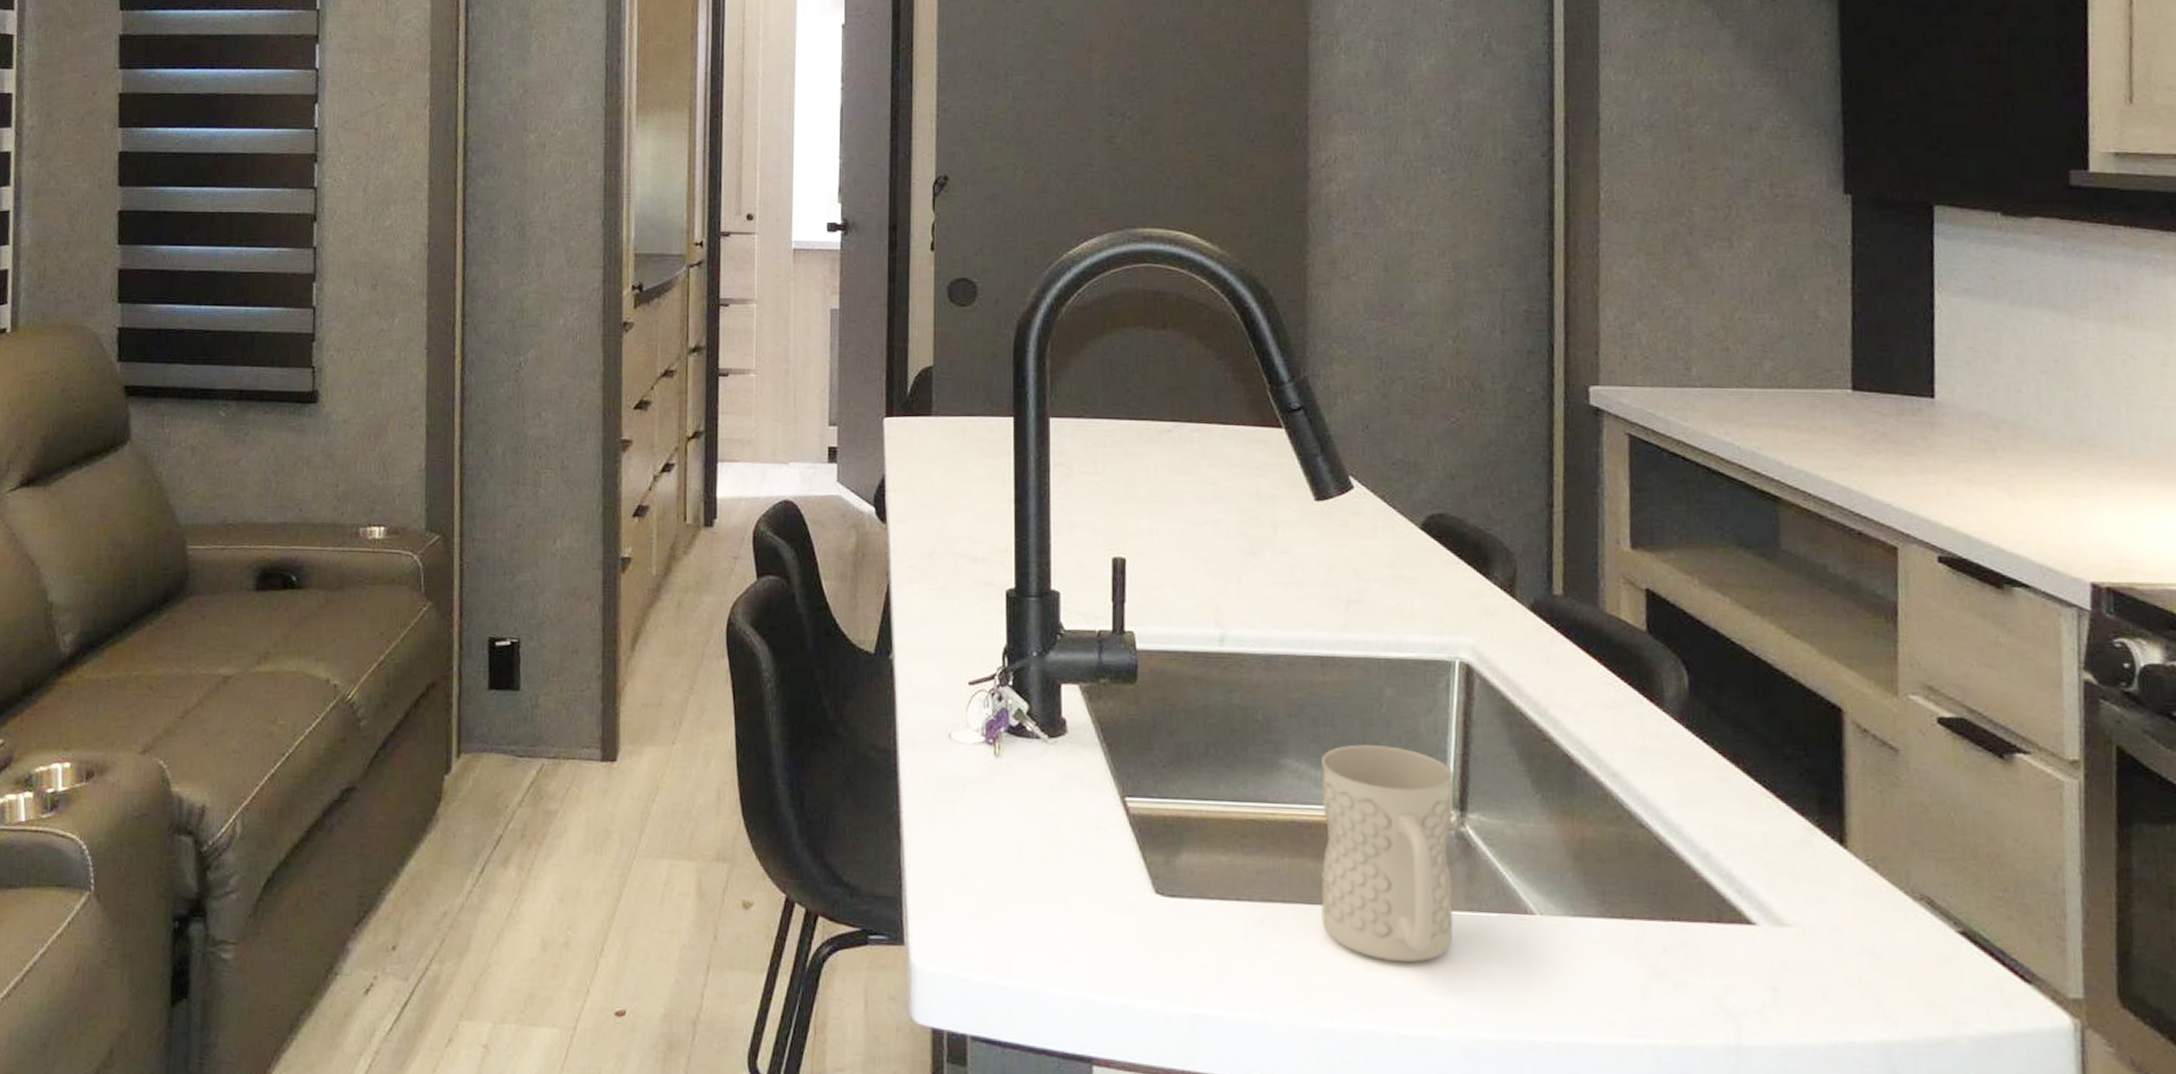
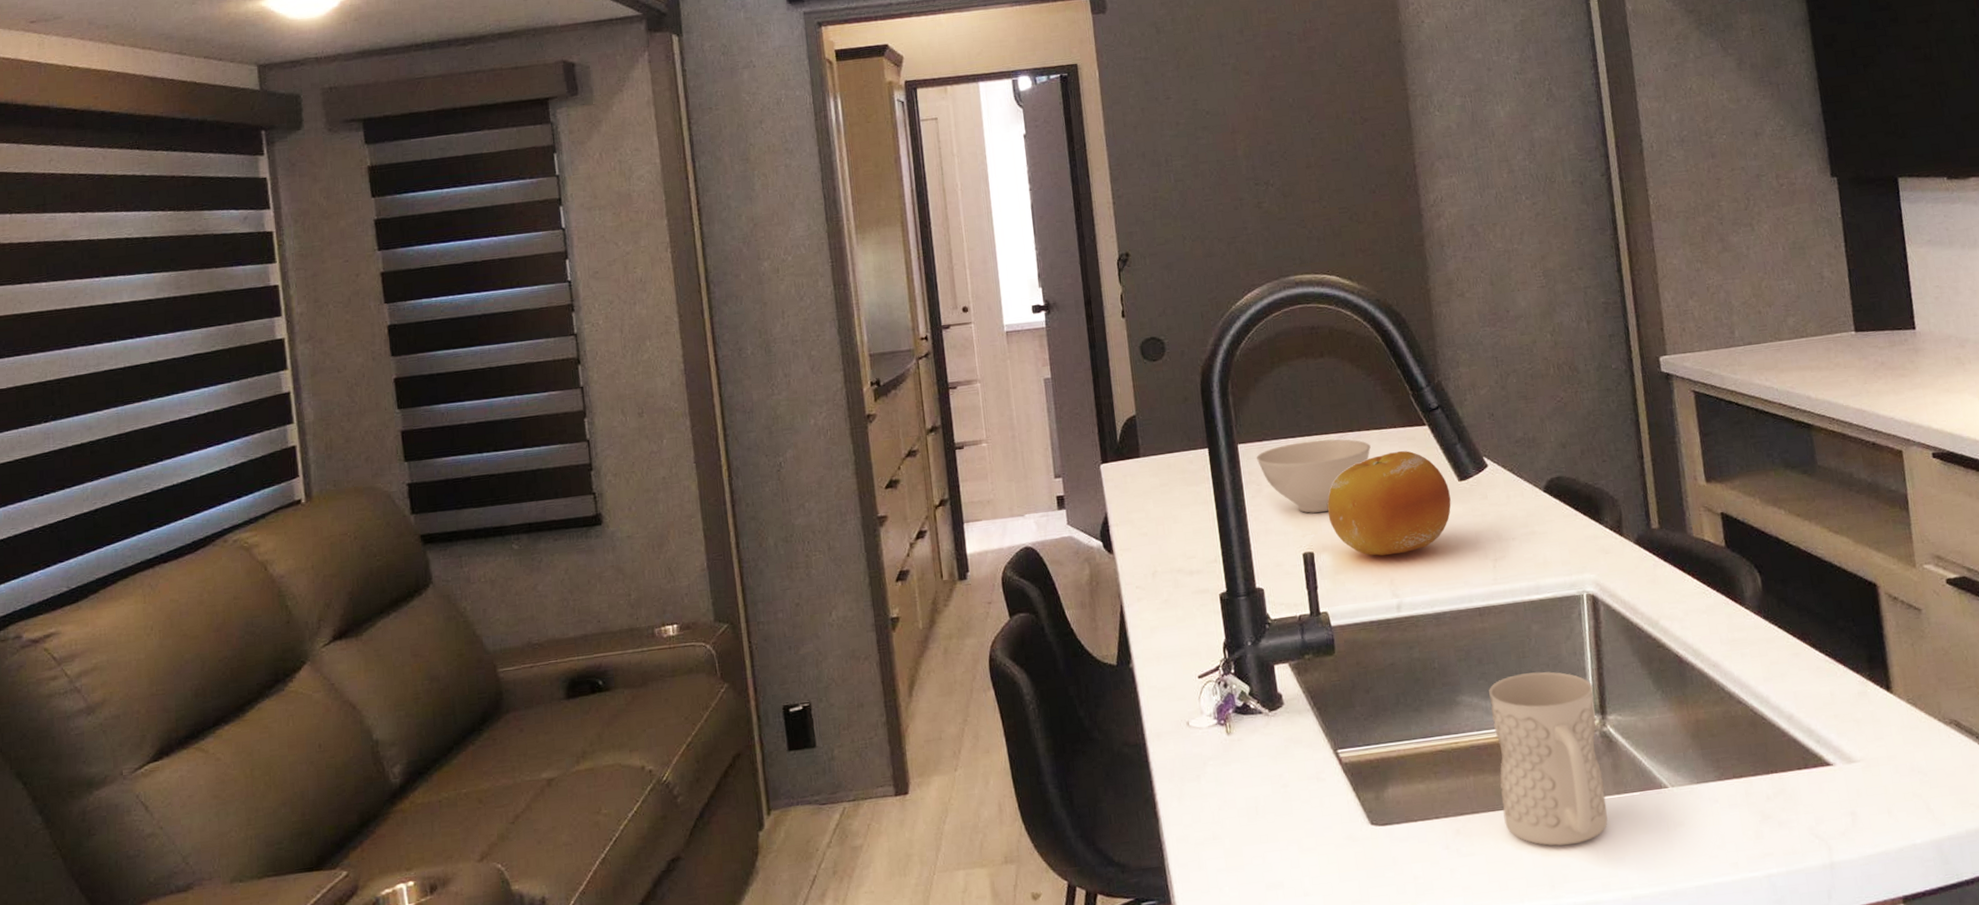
bowl: none [1071,426,1211,514] -> present [1257,439,1371,513]
fruit: none [1148,454,1302,577] -> present [1327,451,1451,556]

